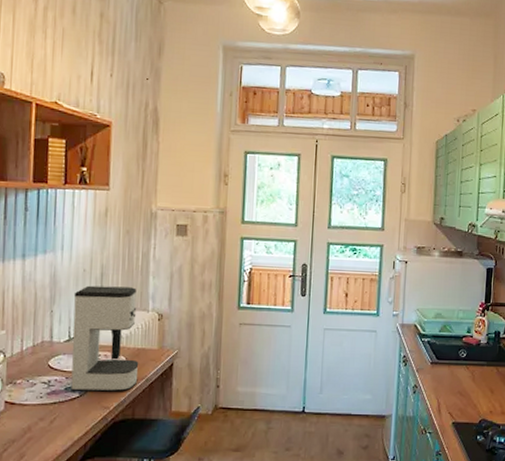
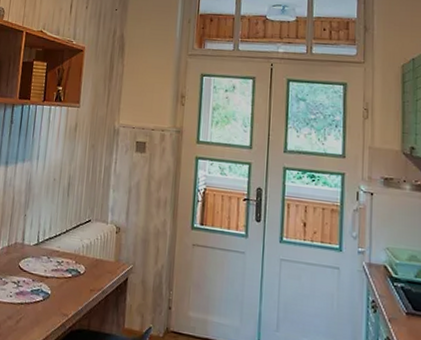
coffee maker: present [71,285,139,392] -> none [36,194,98,301]

